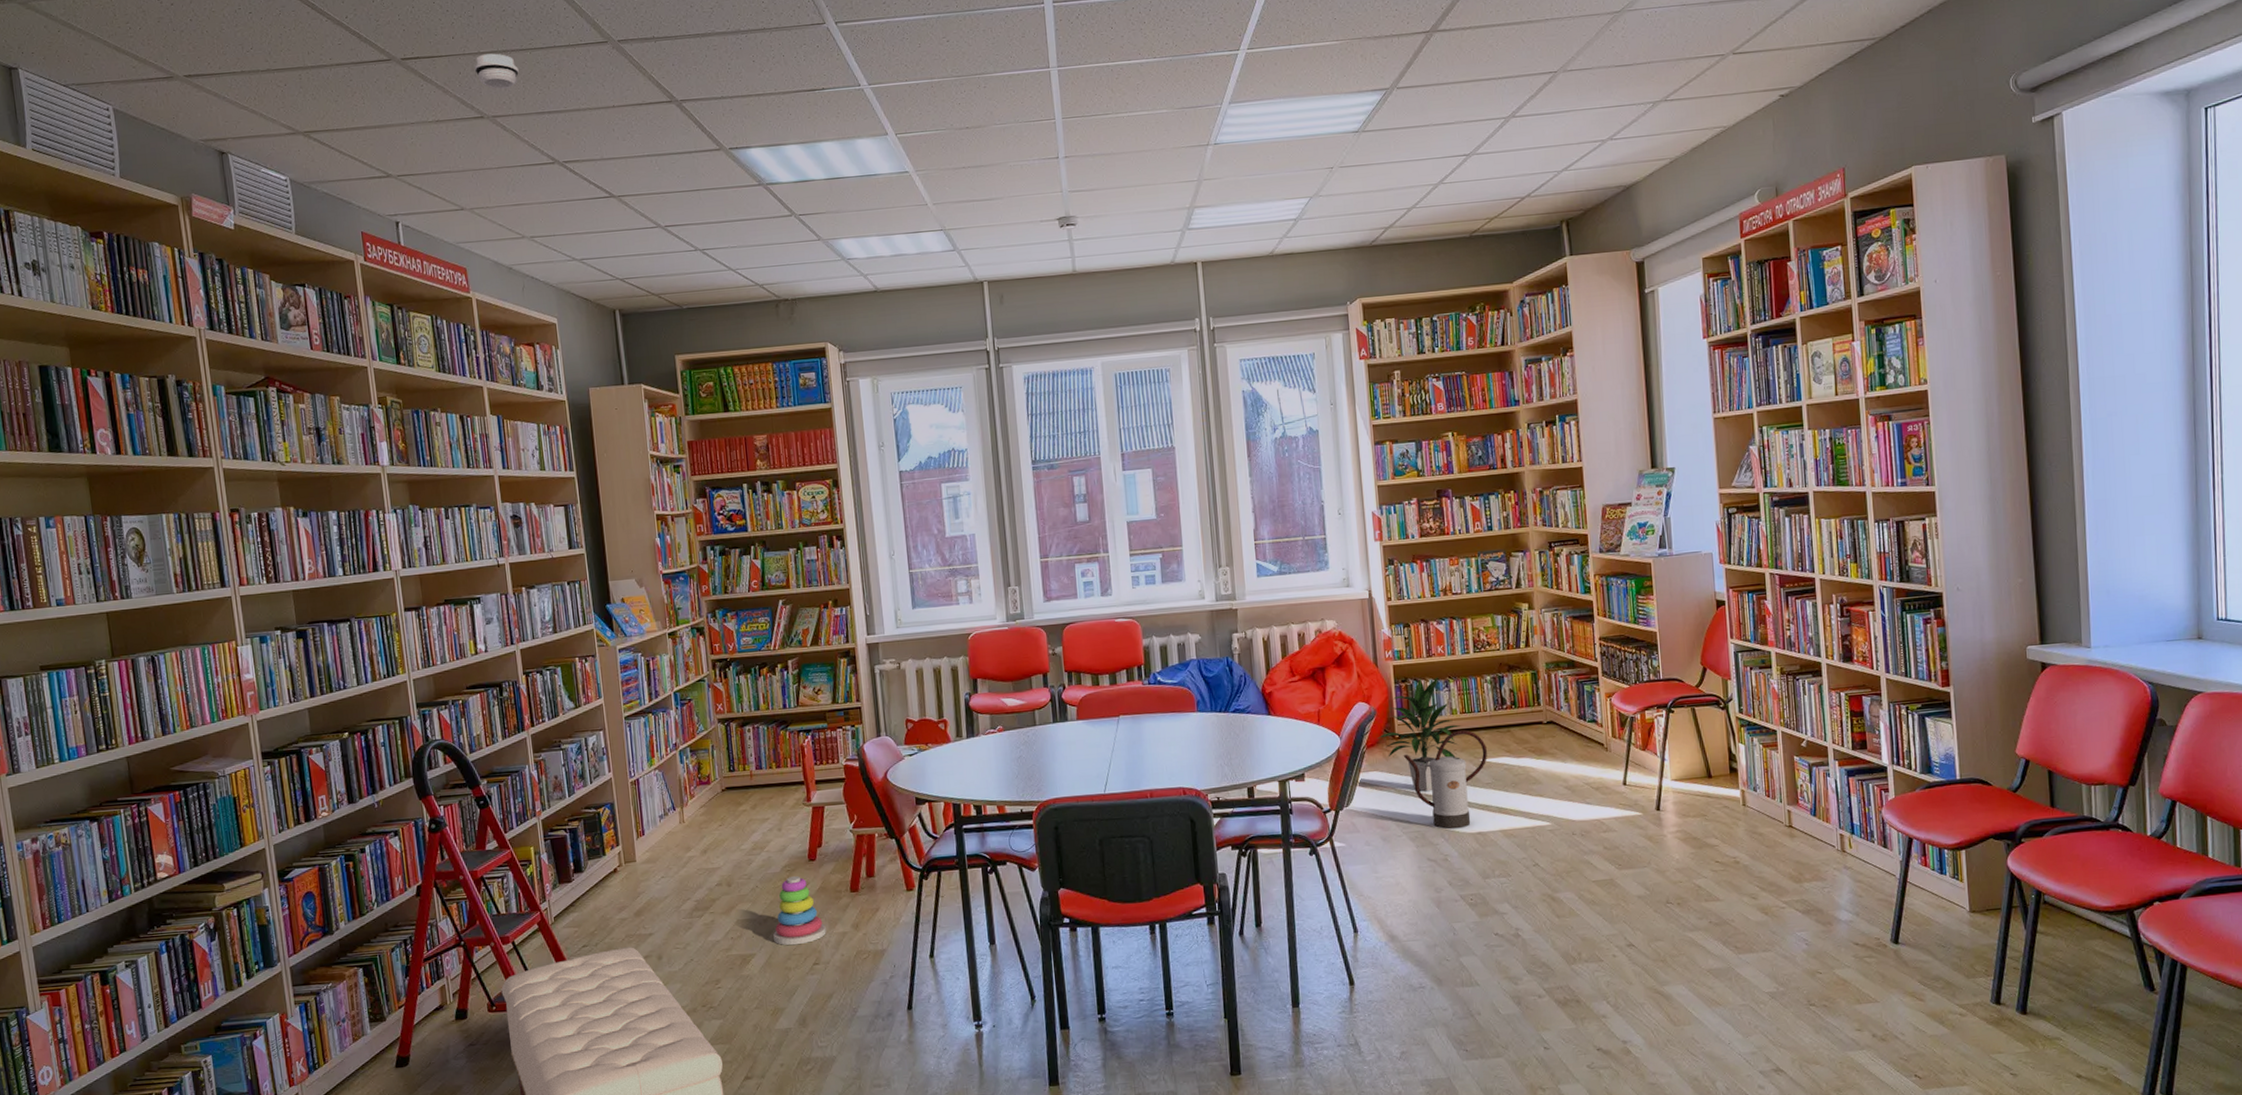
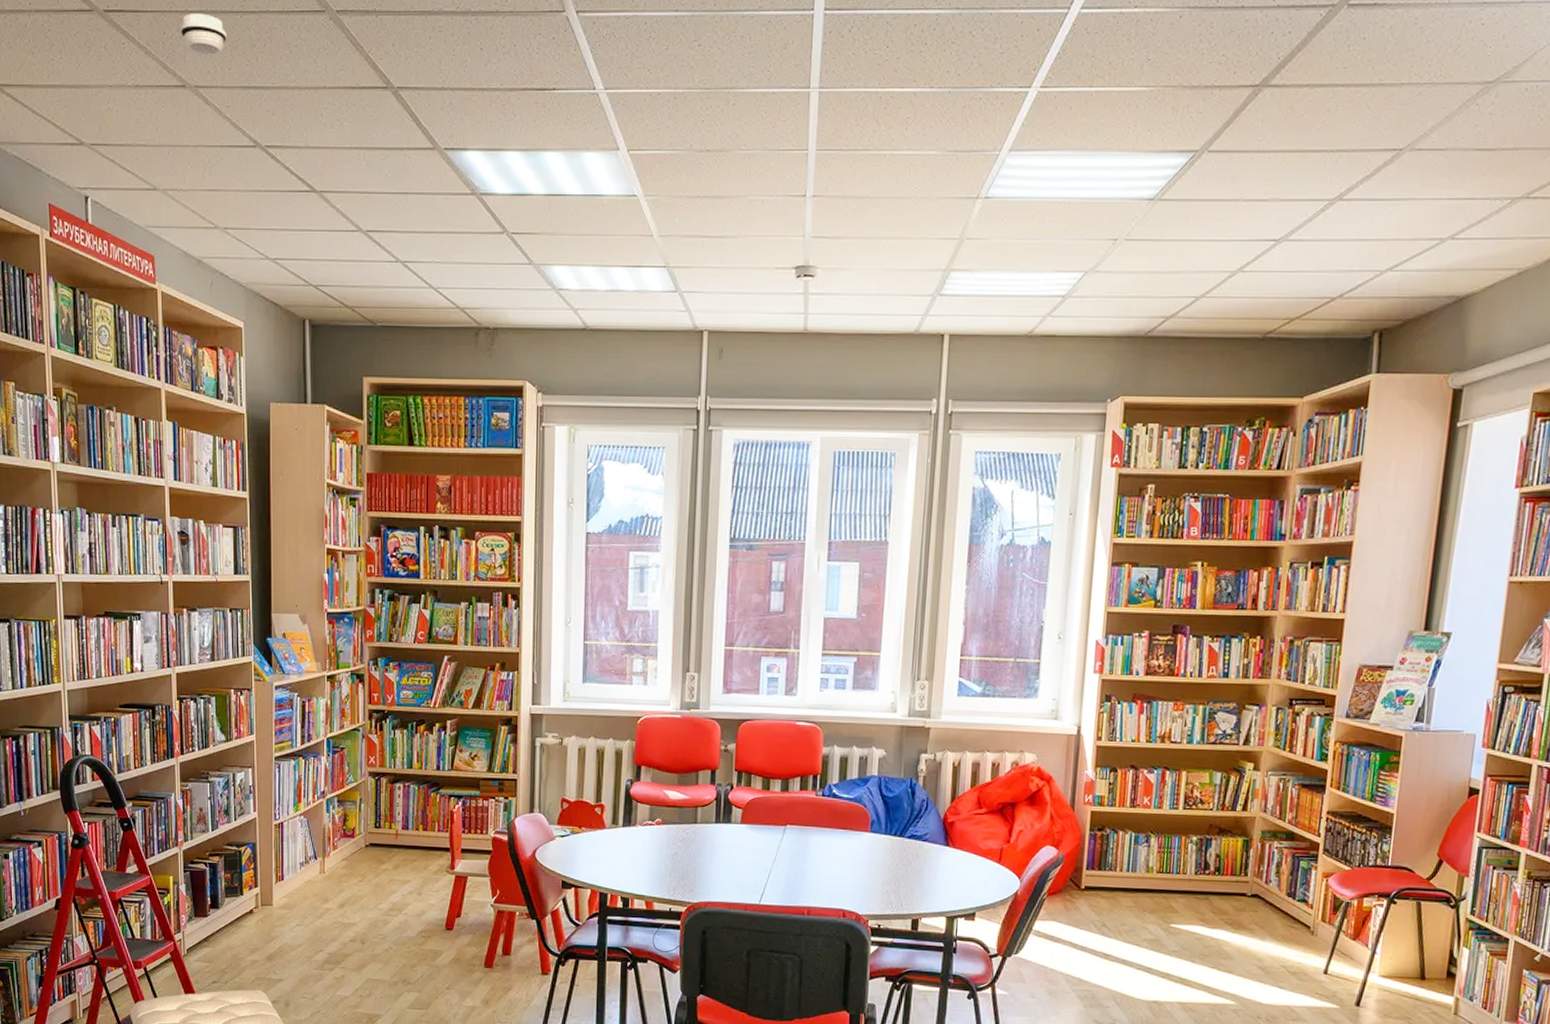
stacking toy: present [773,876,826,946] -> none [402,943,456,1013]
indoor plant: present [1377,676,1462,792] -> none [1061,829,1156,951]
watering can: present [1403,730,1487,829] -> none [1086,890,1179,994]

